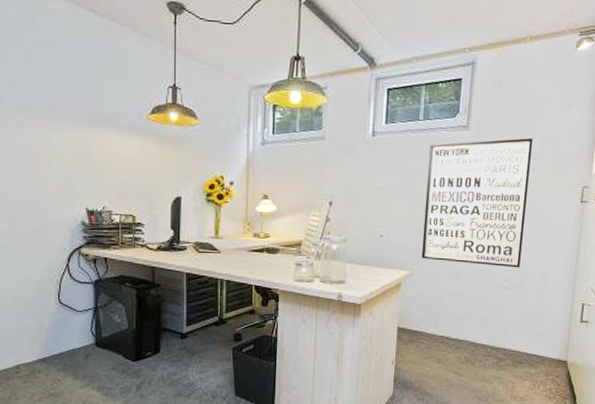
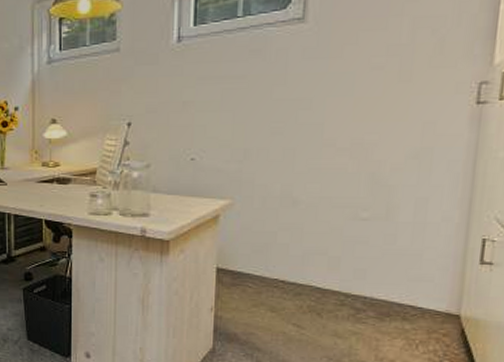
wall art: present [421,137,533,268] -> none [245,24,399,194]

